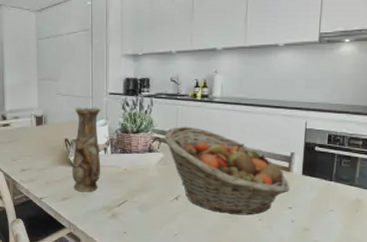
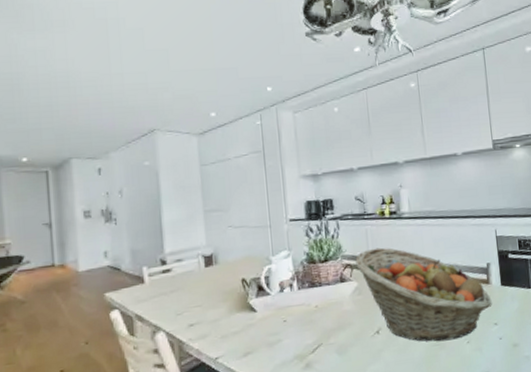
vase: present [72,107,101,192] -> none [250,236,288,342]

